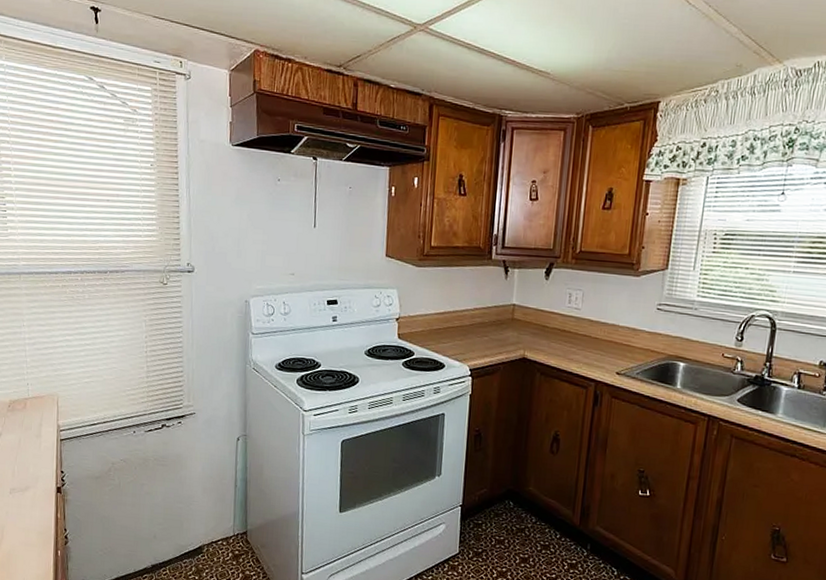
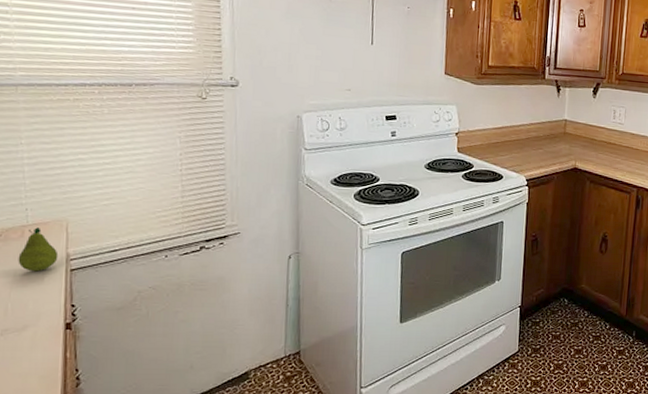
fruit: none [22,400,51,440] -> present [18,227,59,272]

